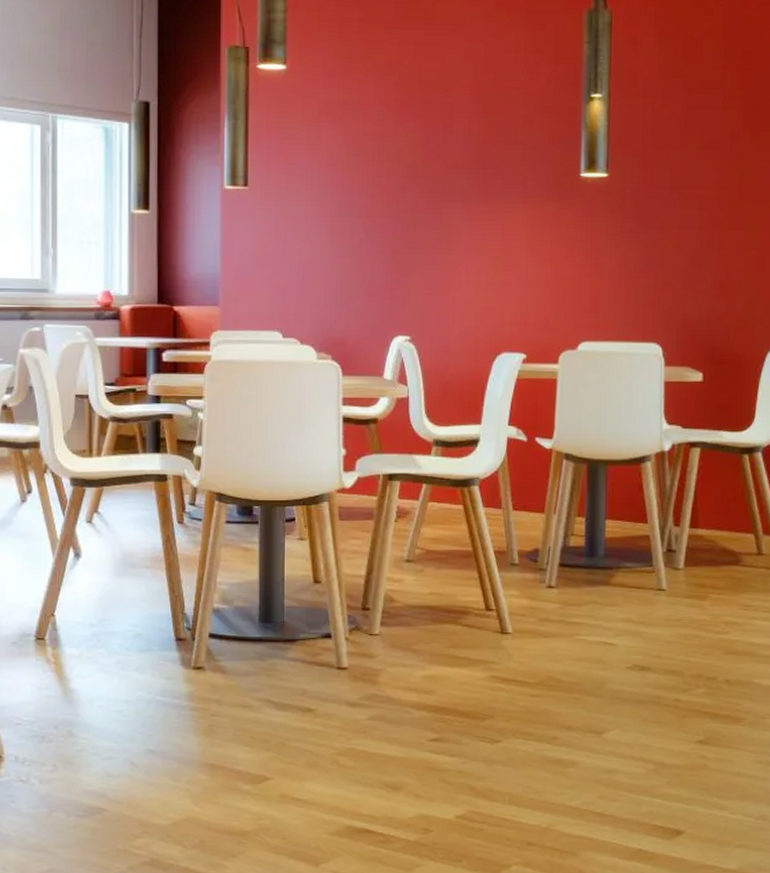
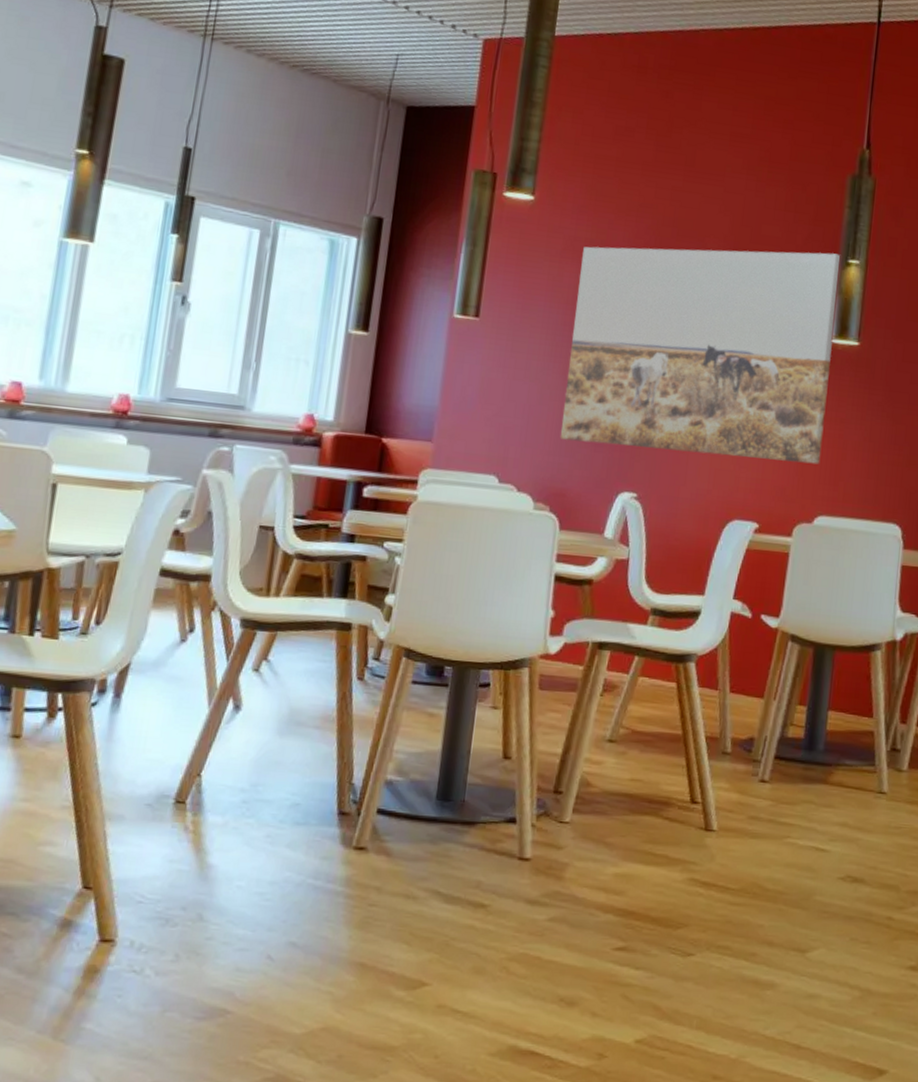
wall art: none [334,89,584,294] -> present [559,246,841,465]

